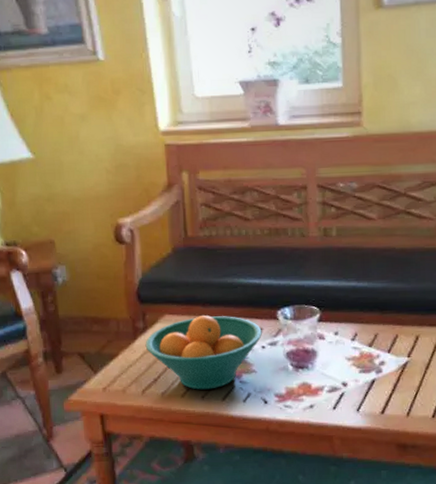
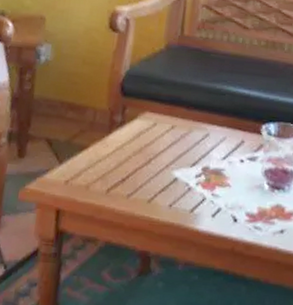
fruit bowl: present [145,315,262,390] -> none [119,118,243,199]

